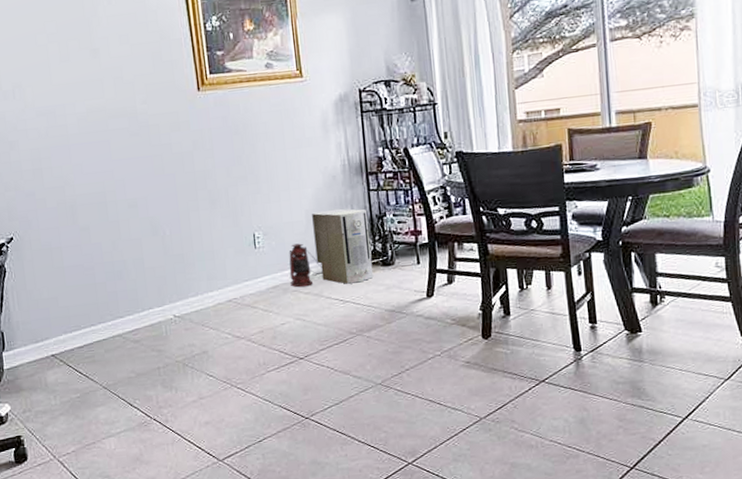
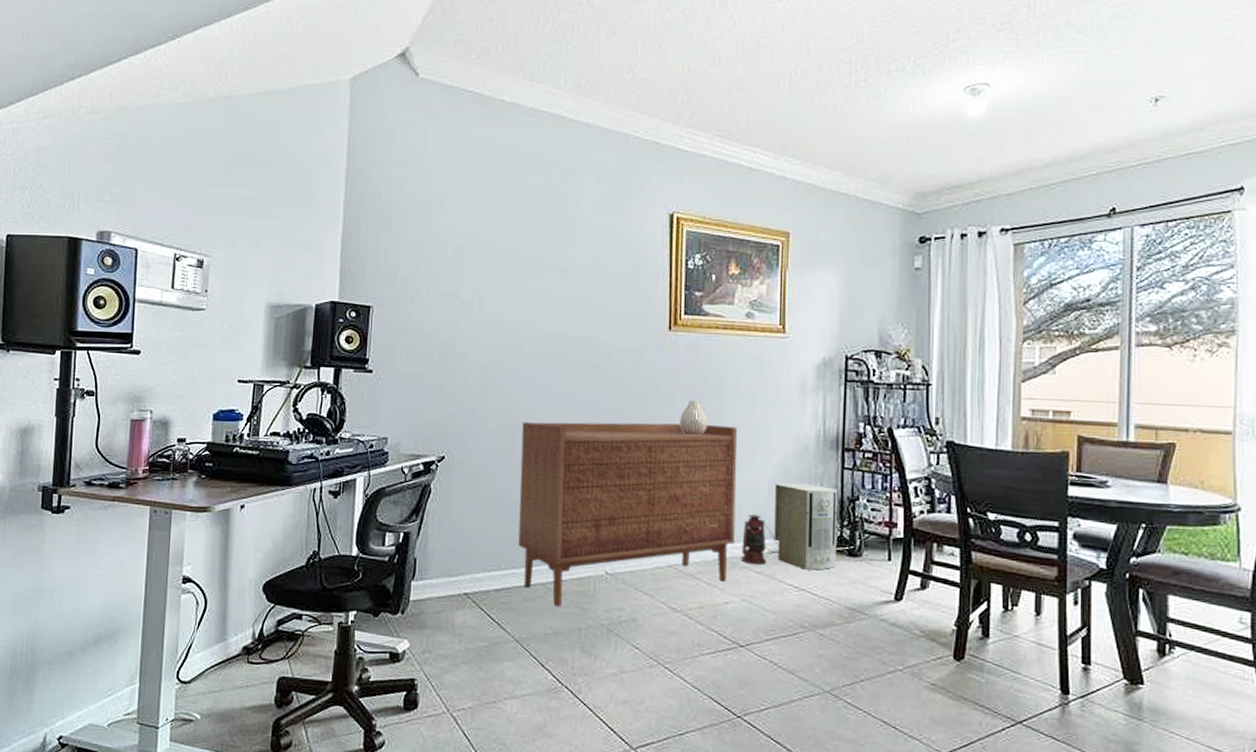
sideboard: none [78,169,283,352] -> present [518,422,738,606]
vase: none [219,151,245,183] -> present [680,401,708,435]

